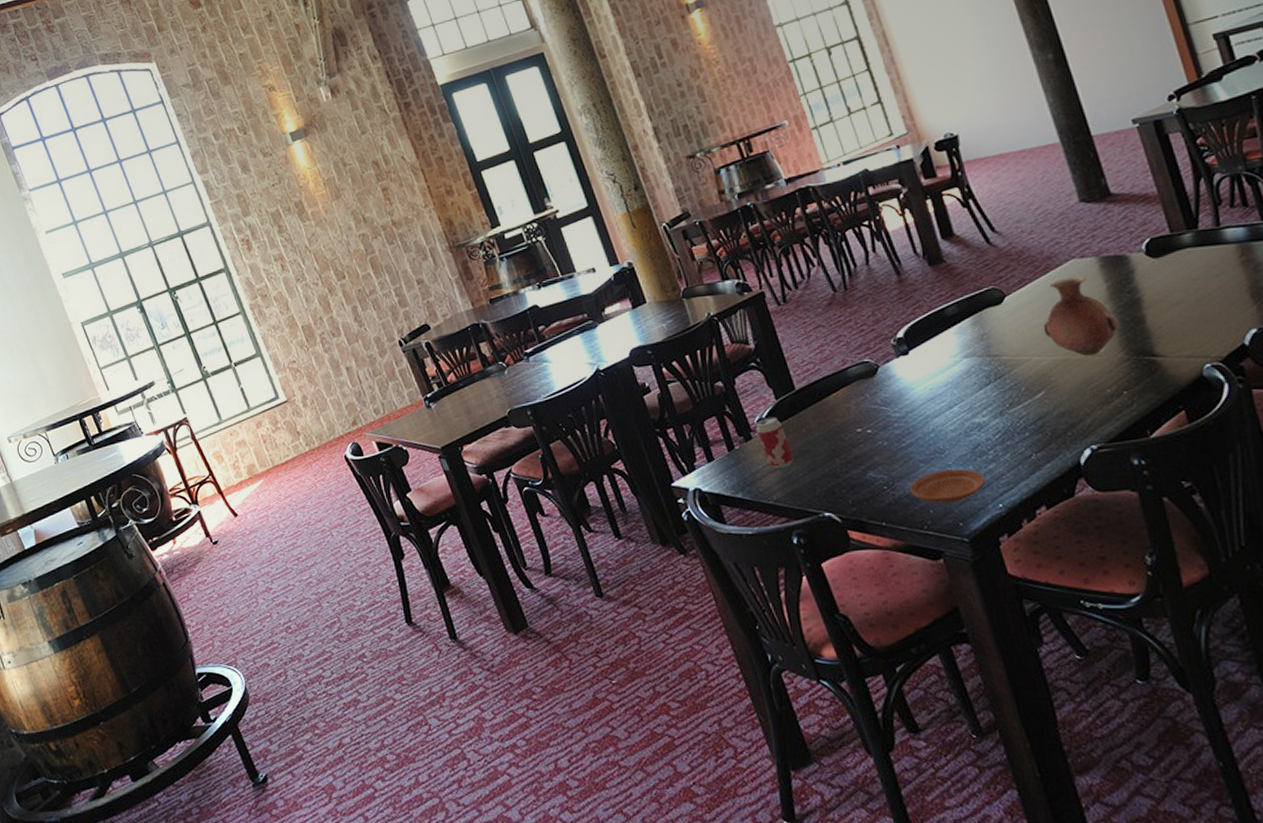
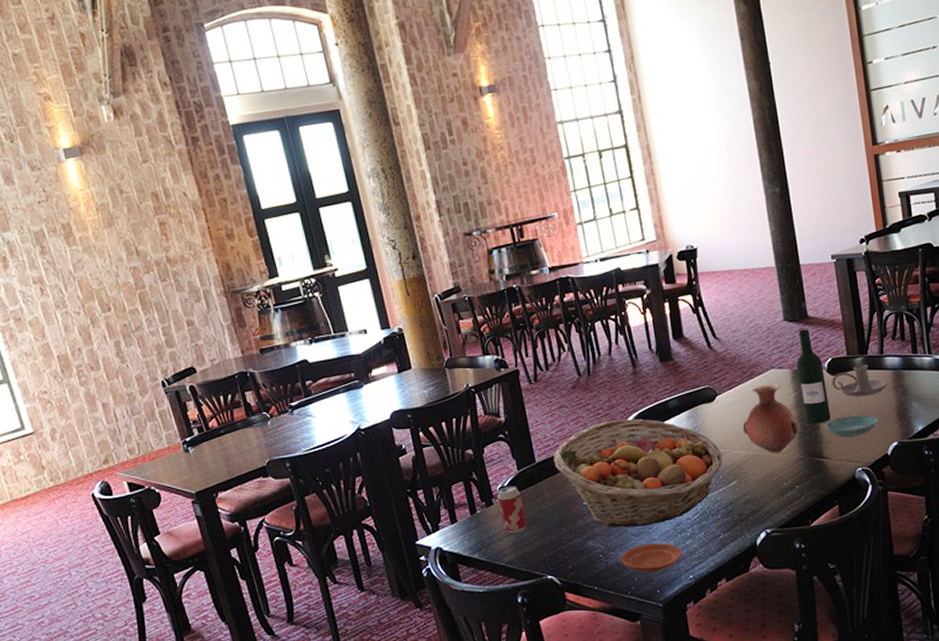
fruit basket: none [815,330,1023,455] -> present [554,419,723,527]
wine bottle: none [1101,208,1159,318] -> present [796,329,831,424]
saucer: none [1152,300,1225,329] -> present [825,415,878,436]
candle holder: none [1154,240,1232,281] -> present [832,364,887,396]

